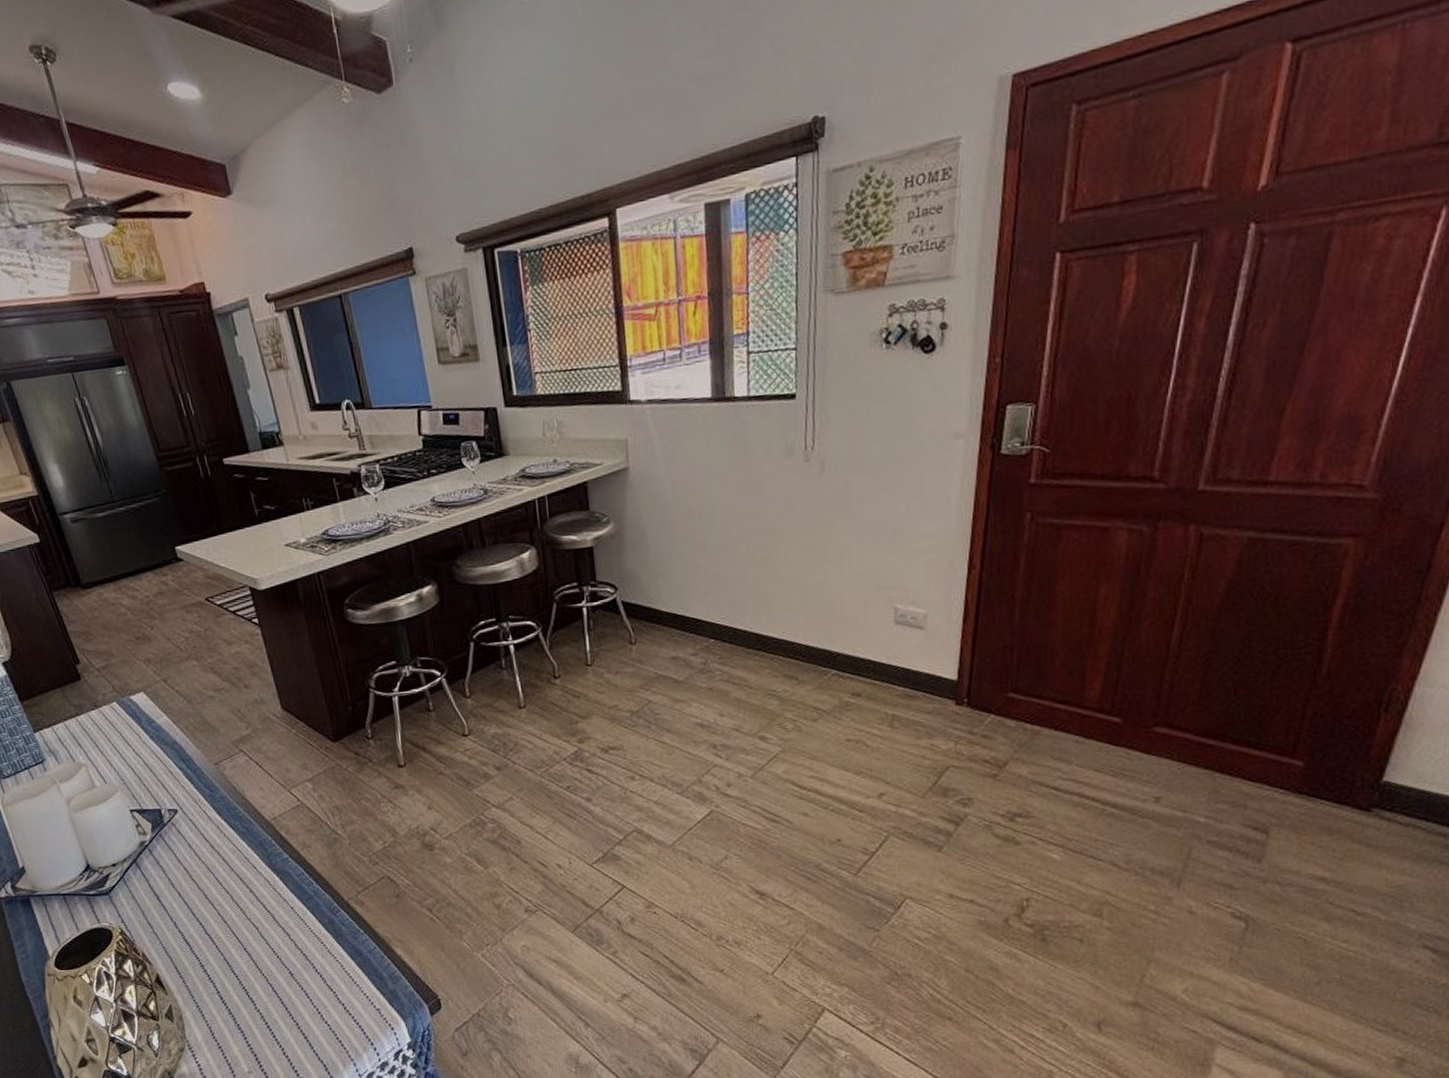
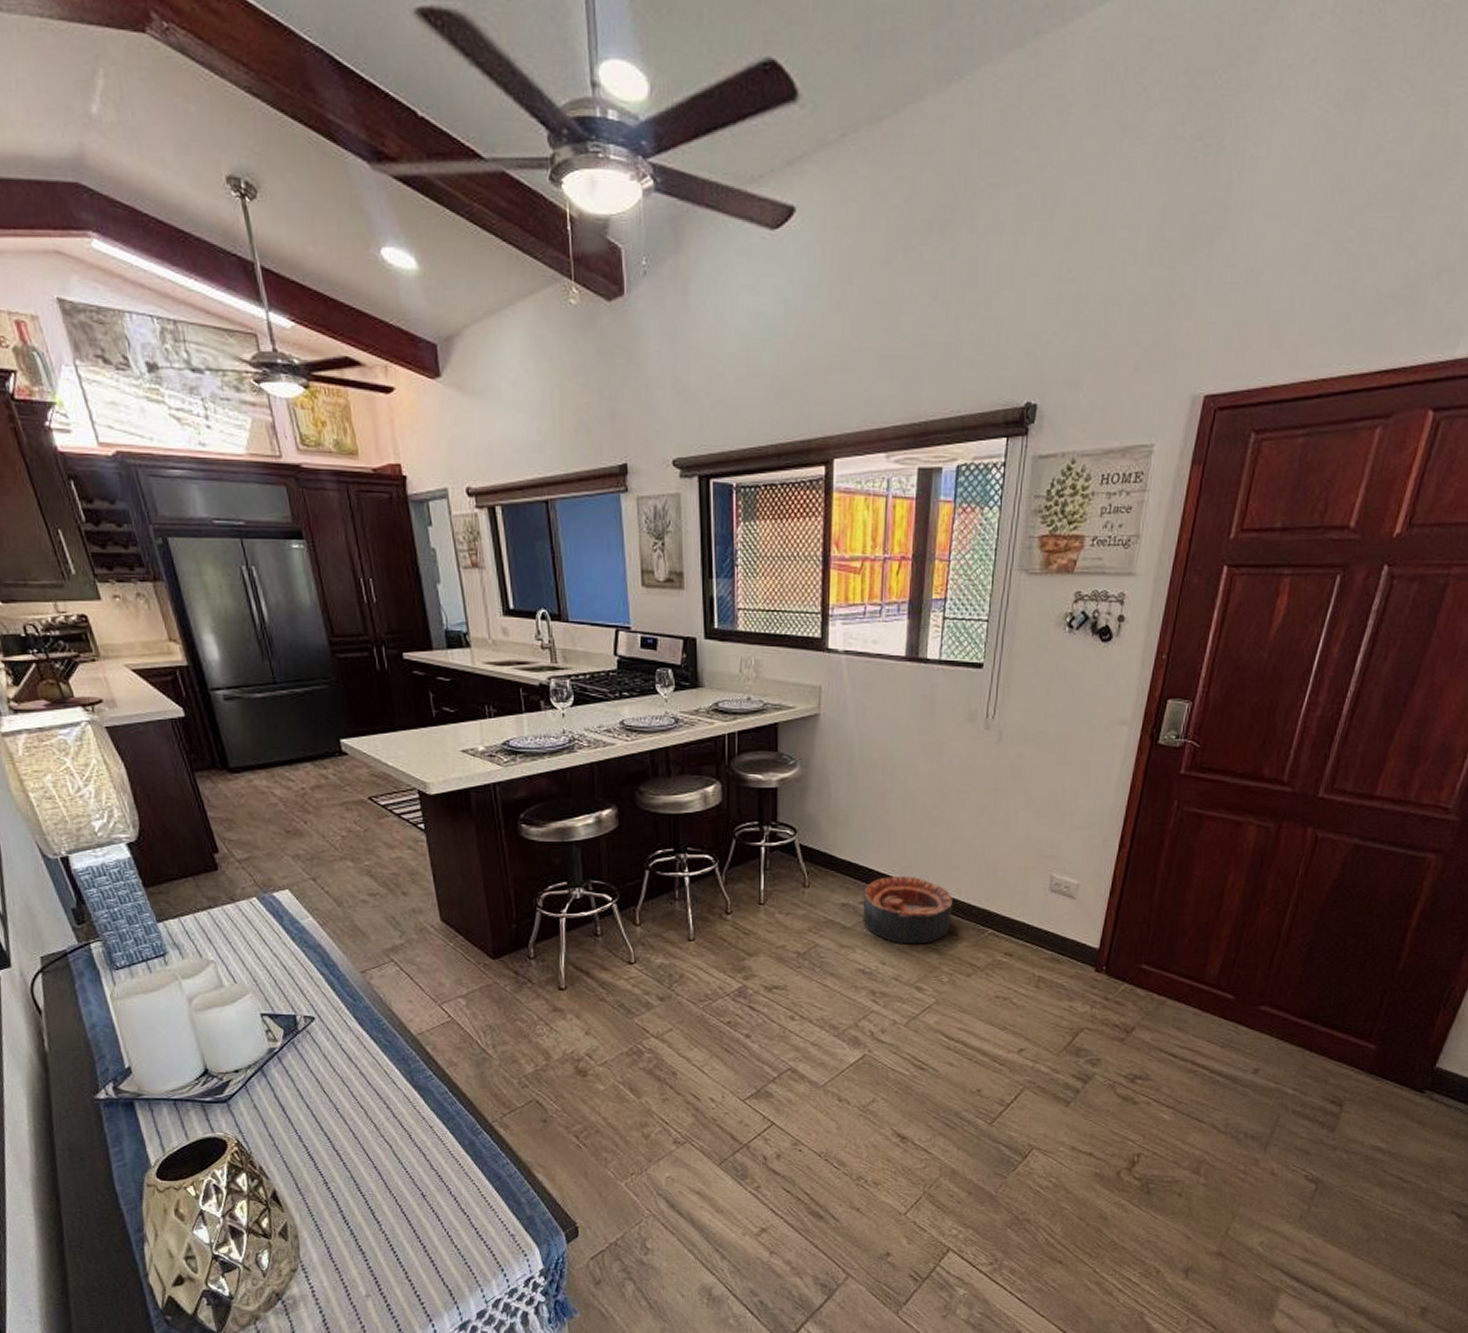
basket: none [693,622,790,694] -> present [863,877,952,945]

